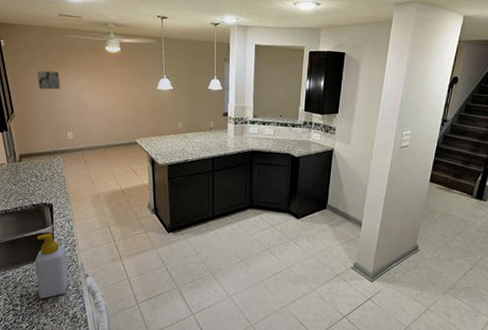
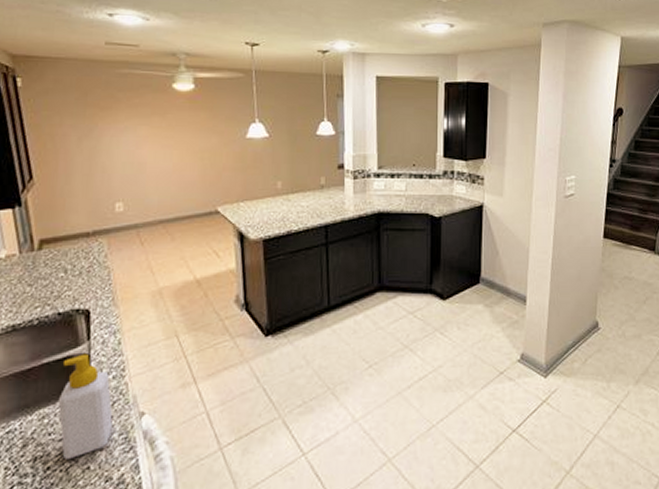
wall art: present [37,70,61,90] -> none [70,118,107,146]

